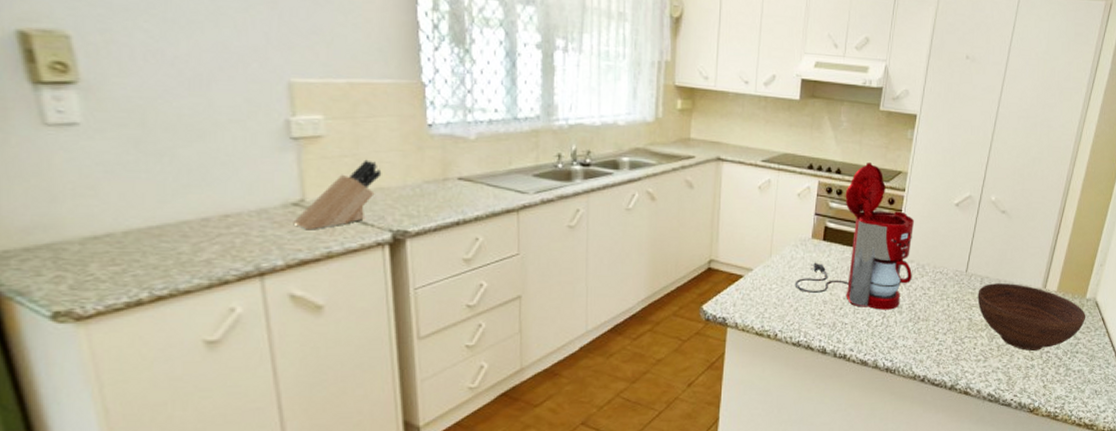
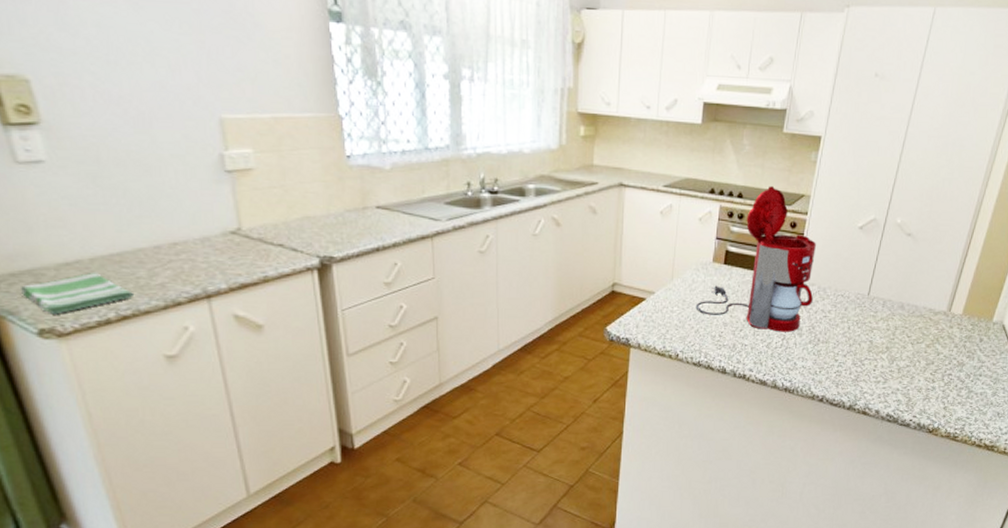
dish towel: none [36,246,174,295] -> present [21,272,135,315]
knife block: present [293,159,382,230] -> none [232,190,308,257]
bowl: present [977,283,1086,351] -> none [879,306,992,373]

